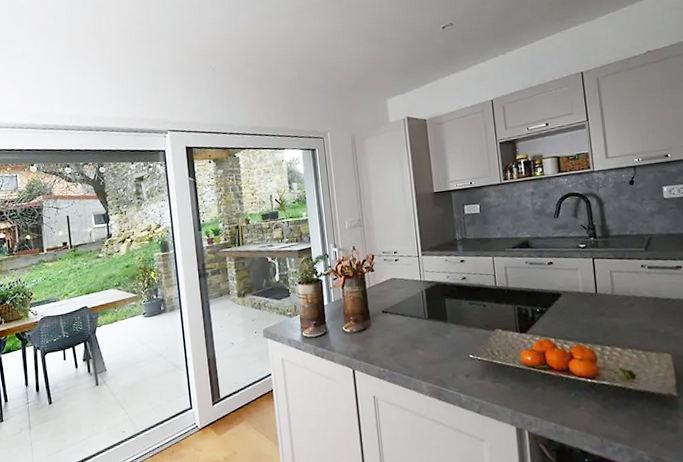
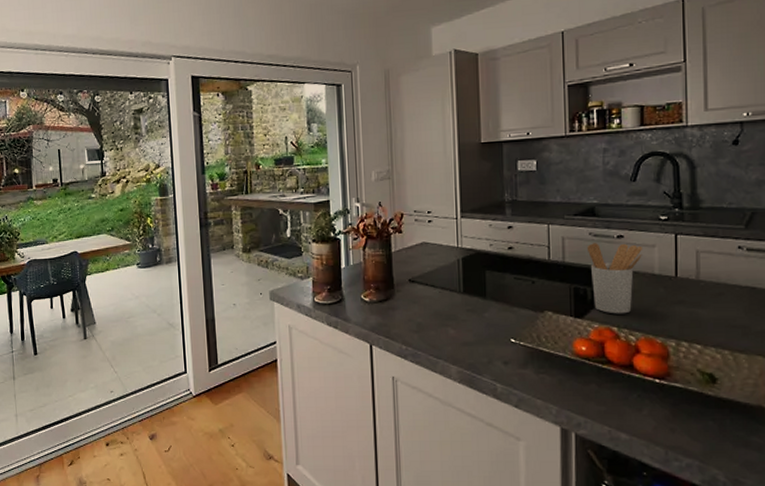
utensil holder: none [525,268,569,328] -> present [586,243,642,314]

